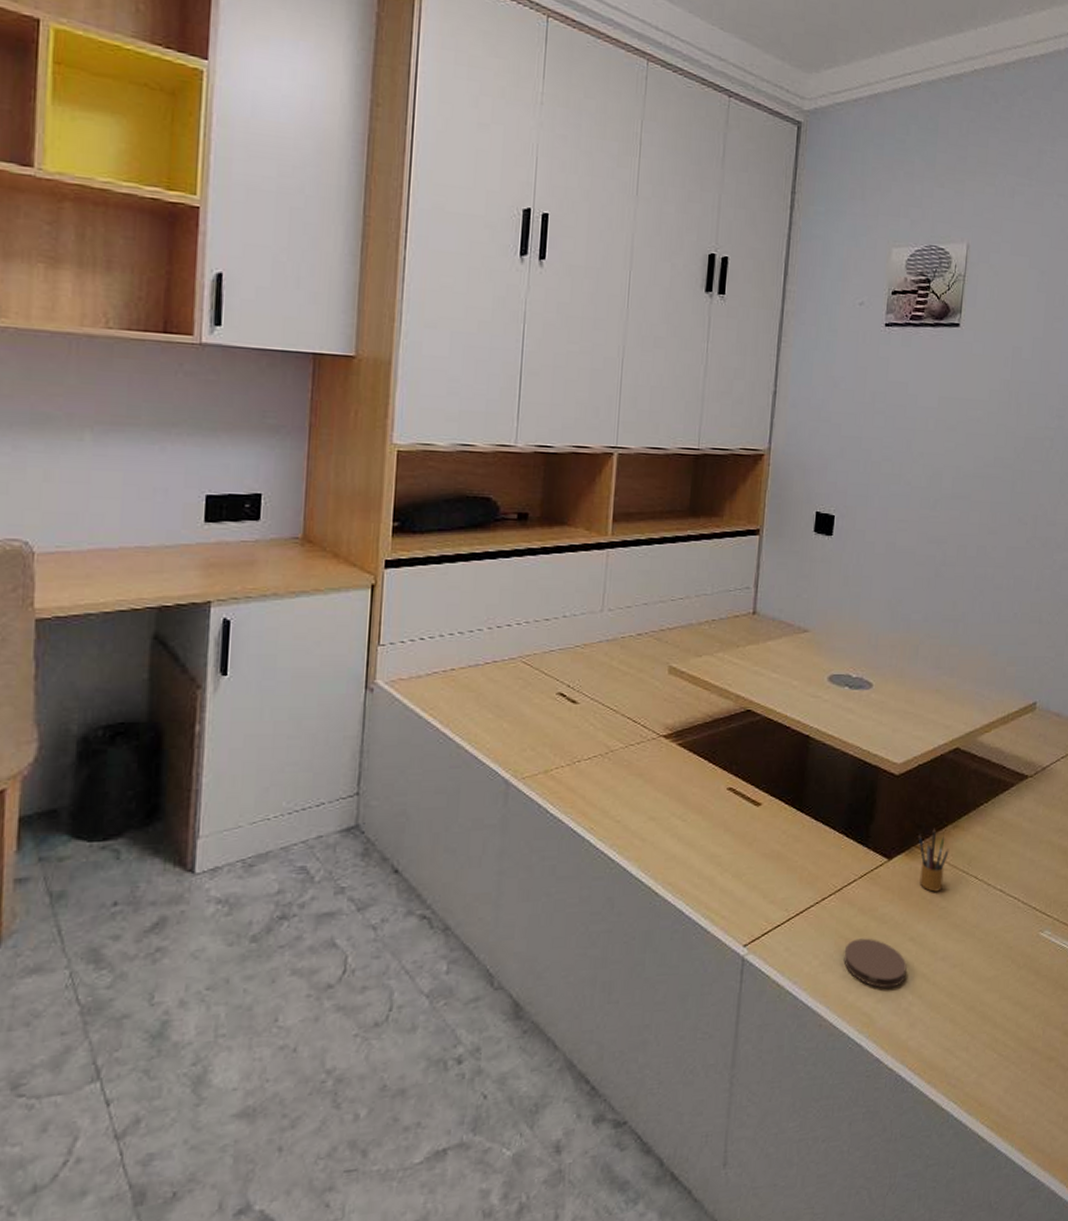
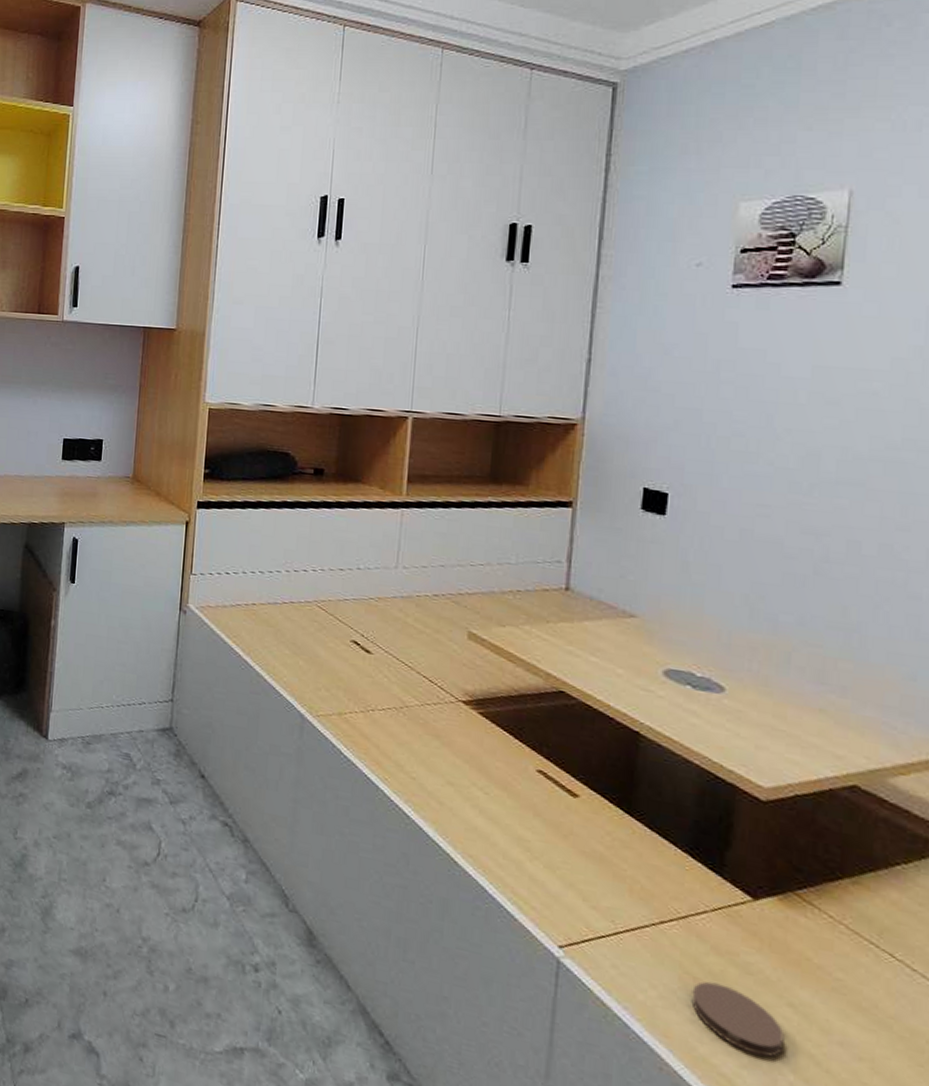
pencil box: present [918,827,949,892] -> none [797,876,847,958]

